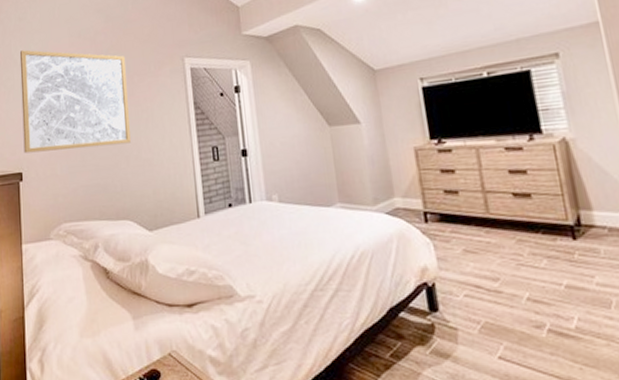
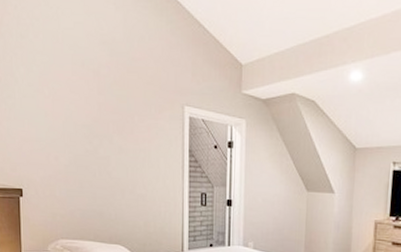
wall art: present [19,49,131,154] -> none [21,70,127,178]

